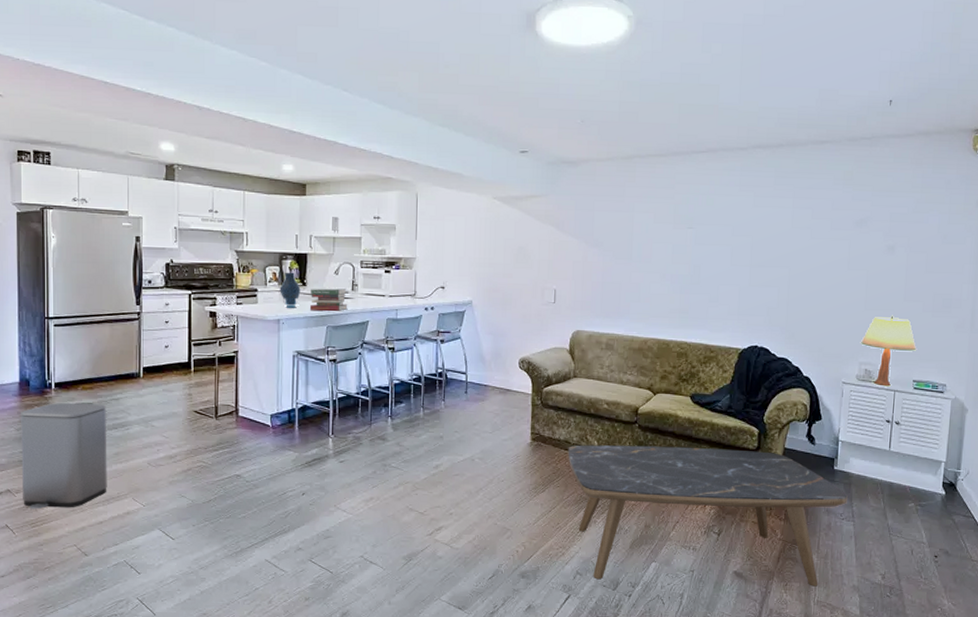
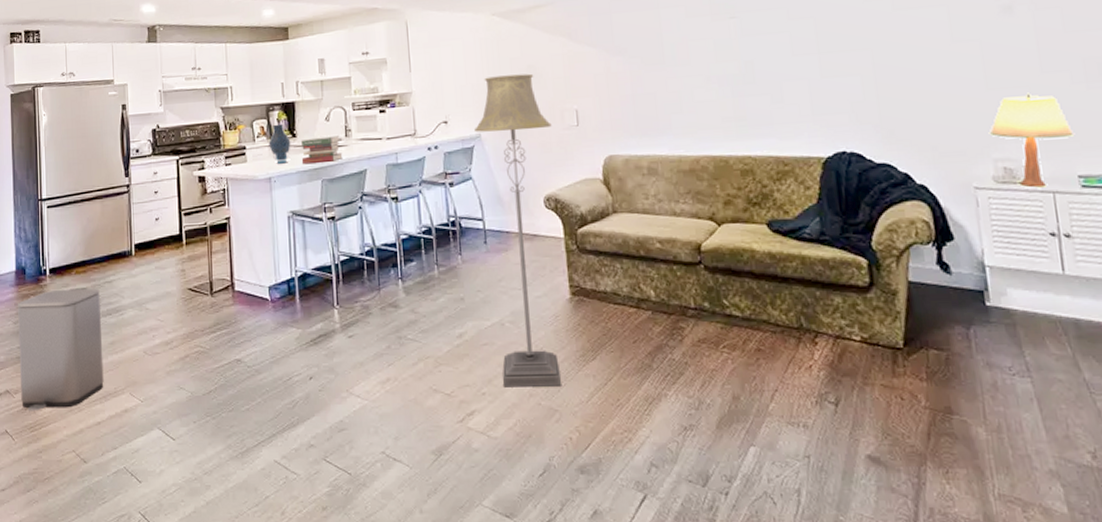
floor lamp: none [466,252,533,511] -> present [473,73,561,387]
coffee table: present [568,445,848,587] -> none [618,288,1015,473]

